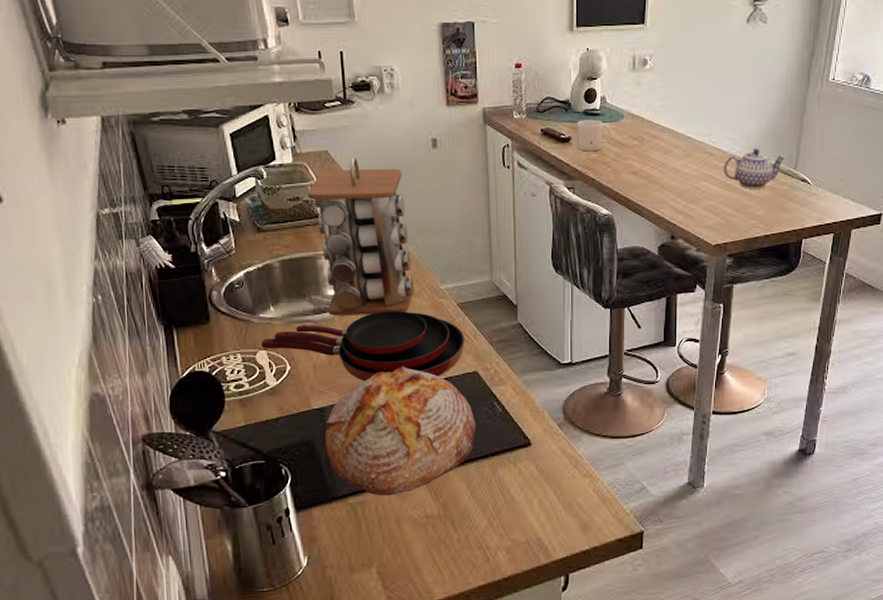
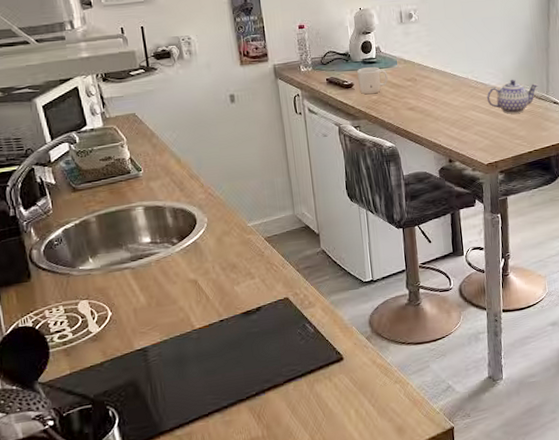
frying pan: present [261,311,464,382] -> none [82,249,274,319]
spice rack: present [307,156,415,316] -> none [118,116,224,261]
bread: present [325,366,477,496] -> none [148,300,292,426]

